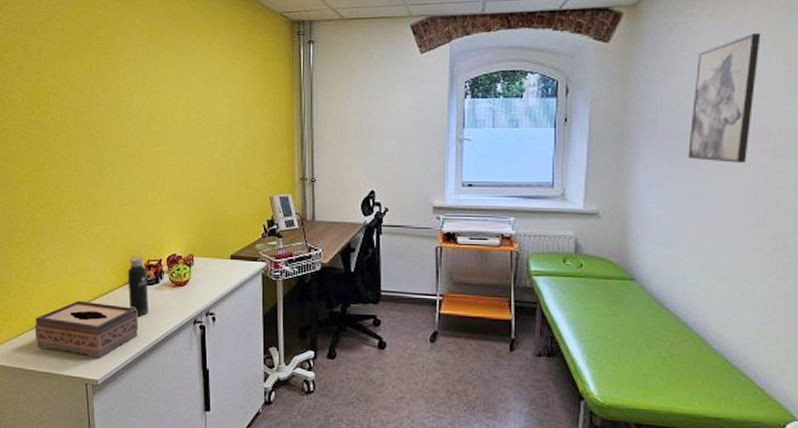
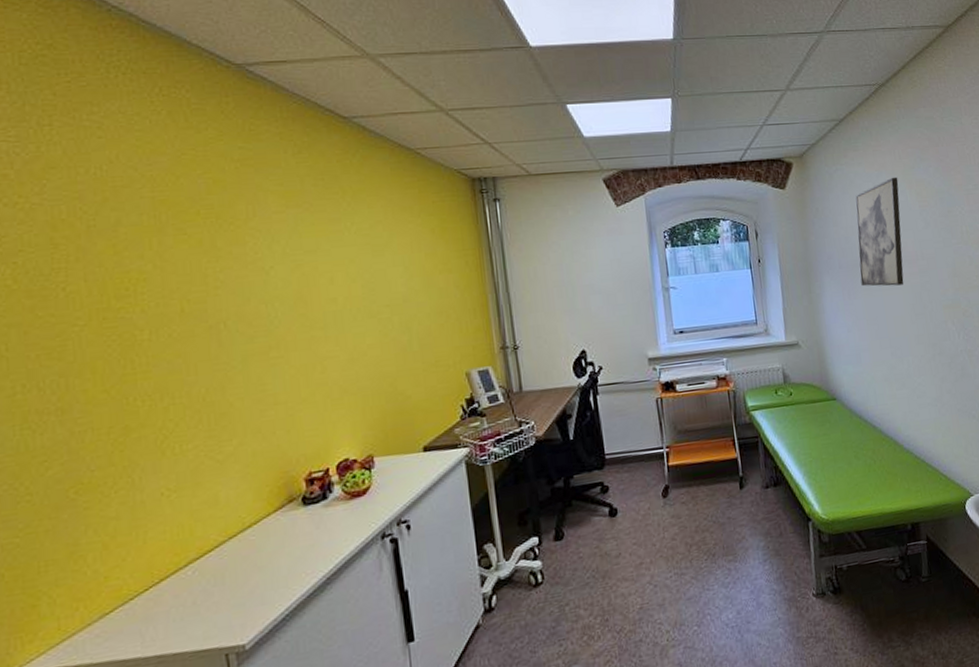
tissue box: present [35,300,139,358] -> none [132,536,303,625]
water bottle: present [127,252,148,317] -> none [279,465,316,548]

